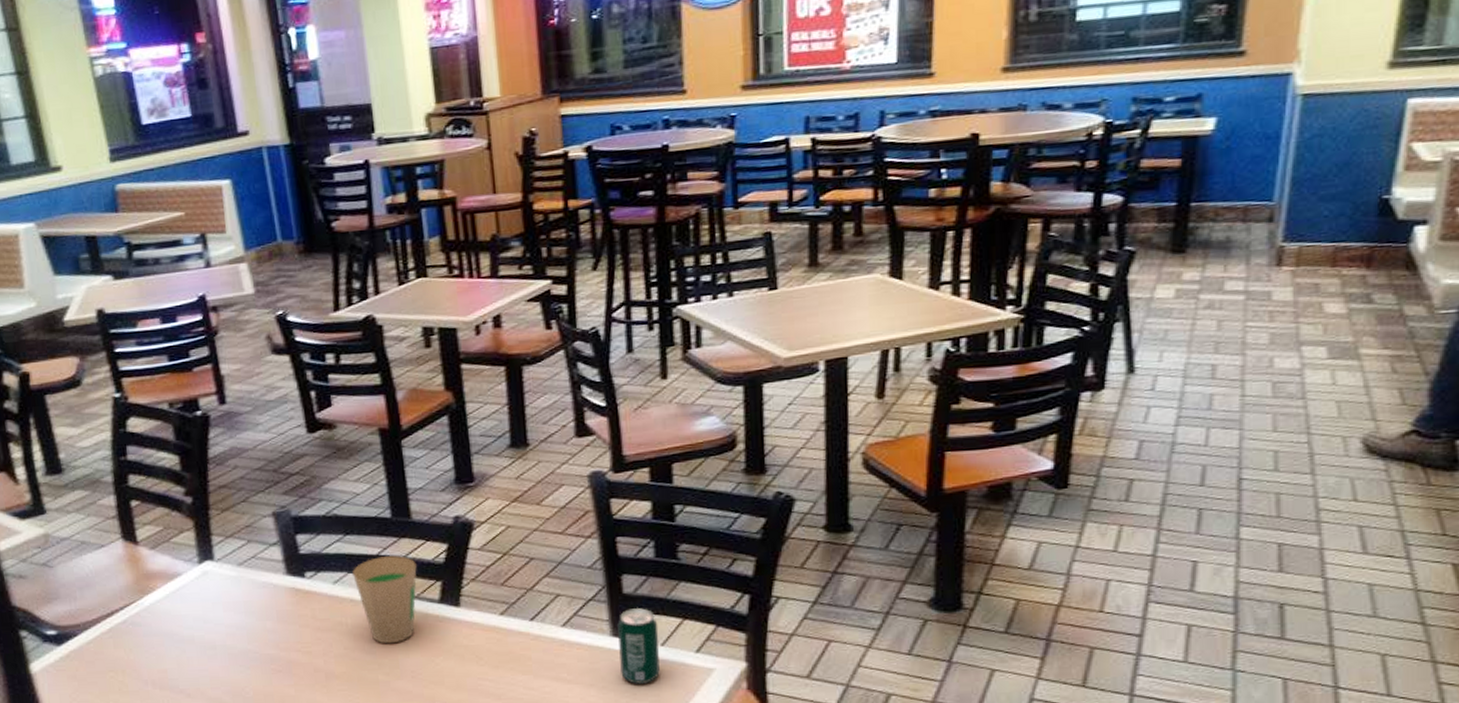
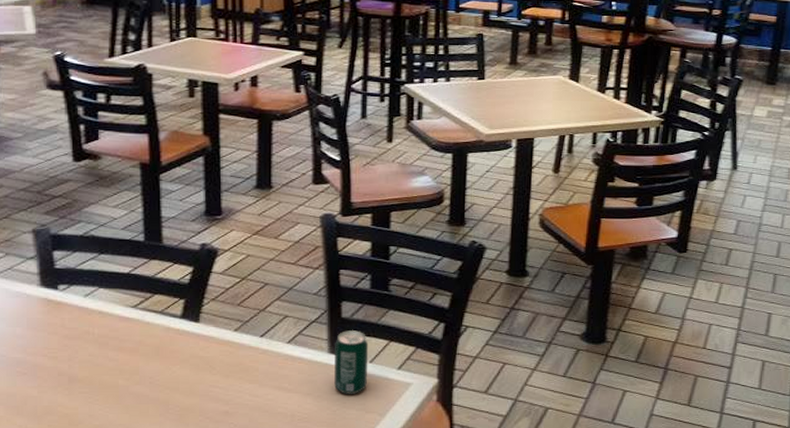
paper cup: present [353,556,417,644] -> none [104,275,163,353]

